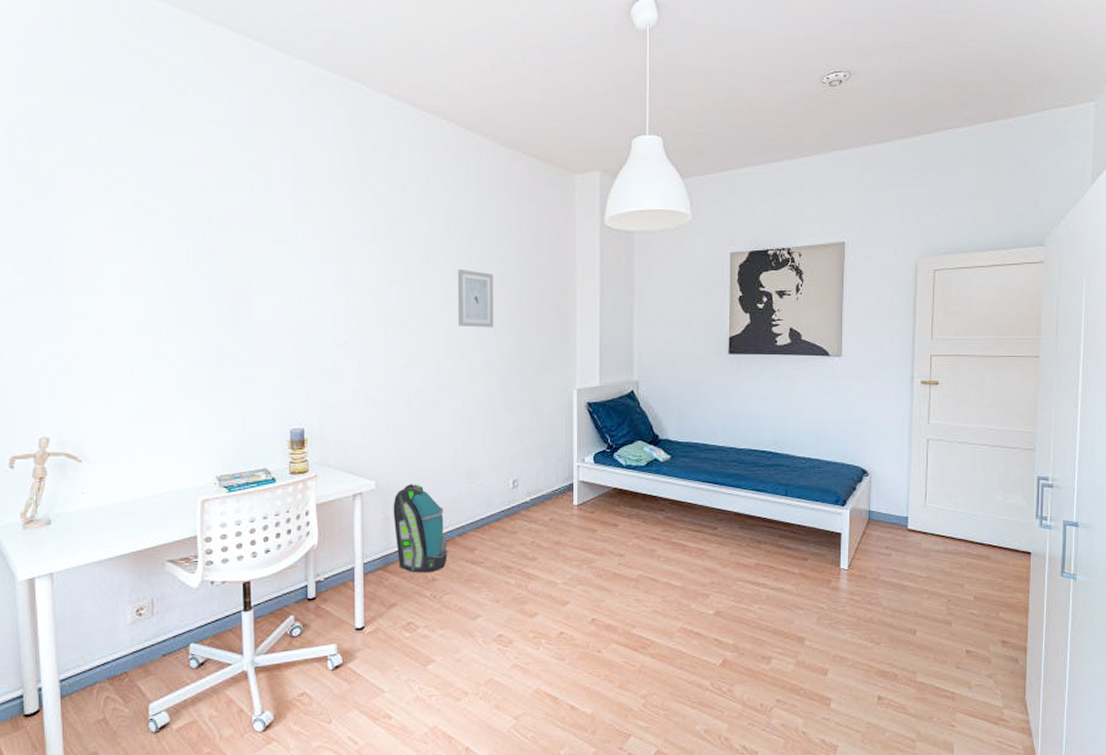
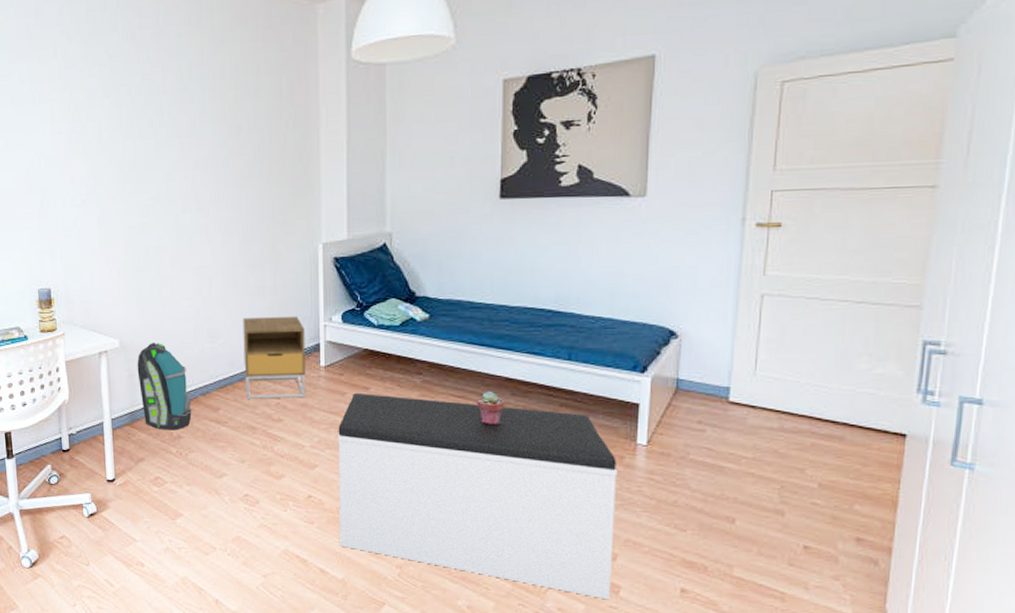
wall art: present [457,268,494,327] -> none [192,119,231,181]
nightstand: none [501,457,560,539] -> present [243,316,306,399]
bench: none [589,530,826,713] -> present [338,393,618,600]
potted succulent: none [711,525,735,556] -> present [477,391,505,425]

